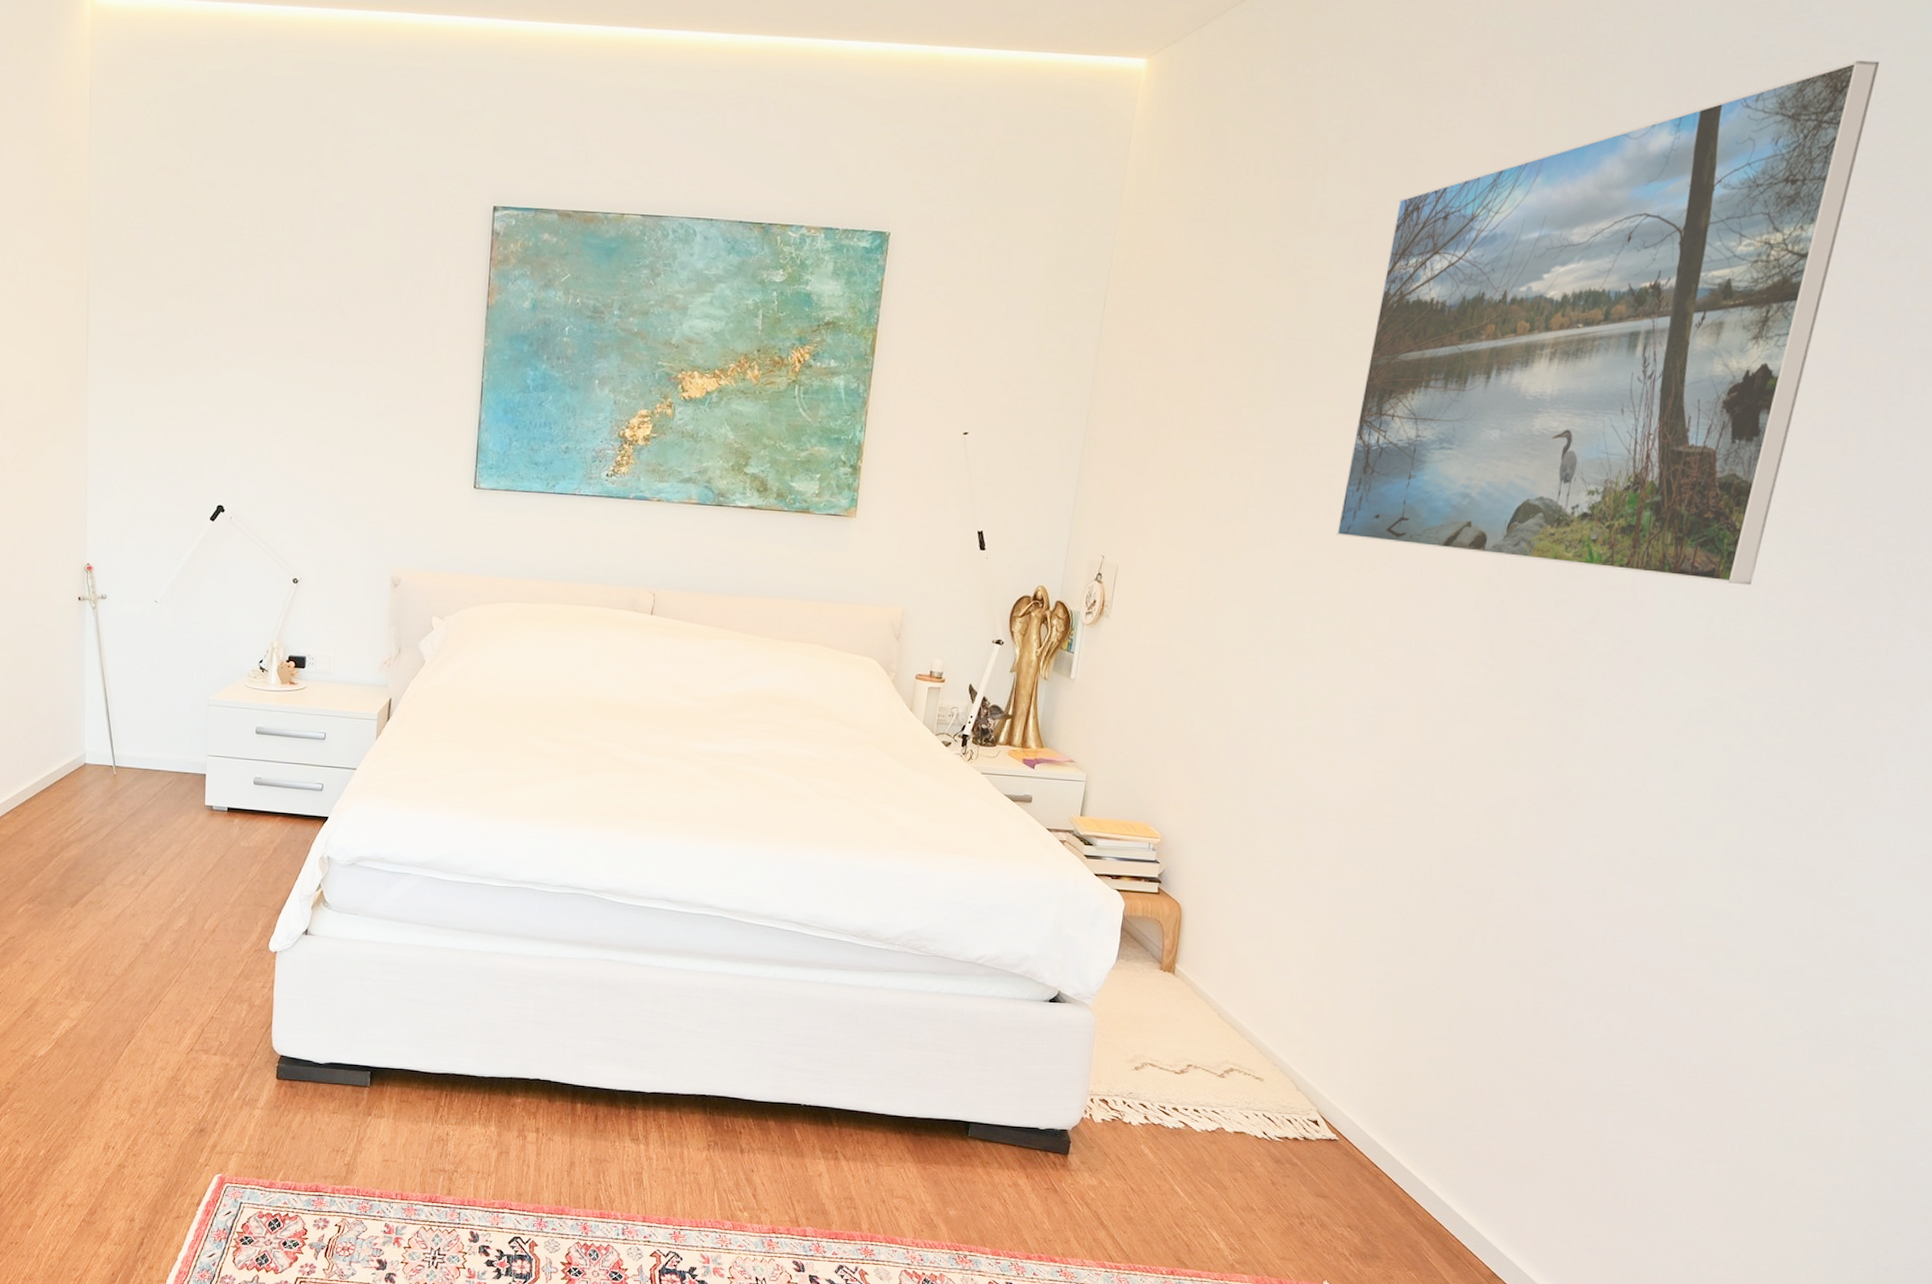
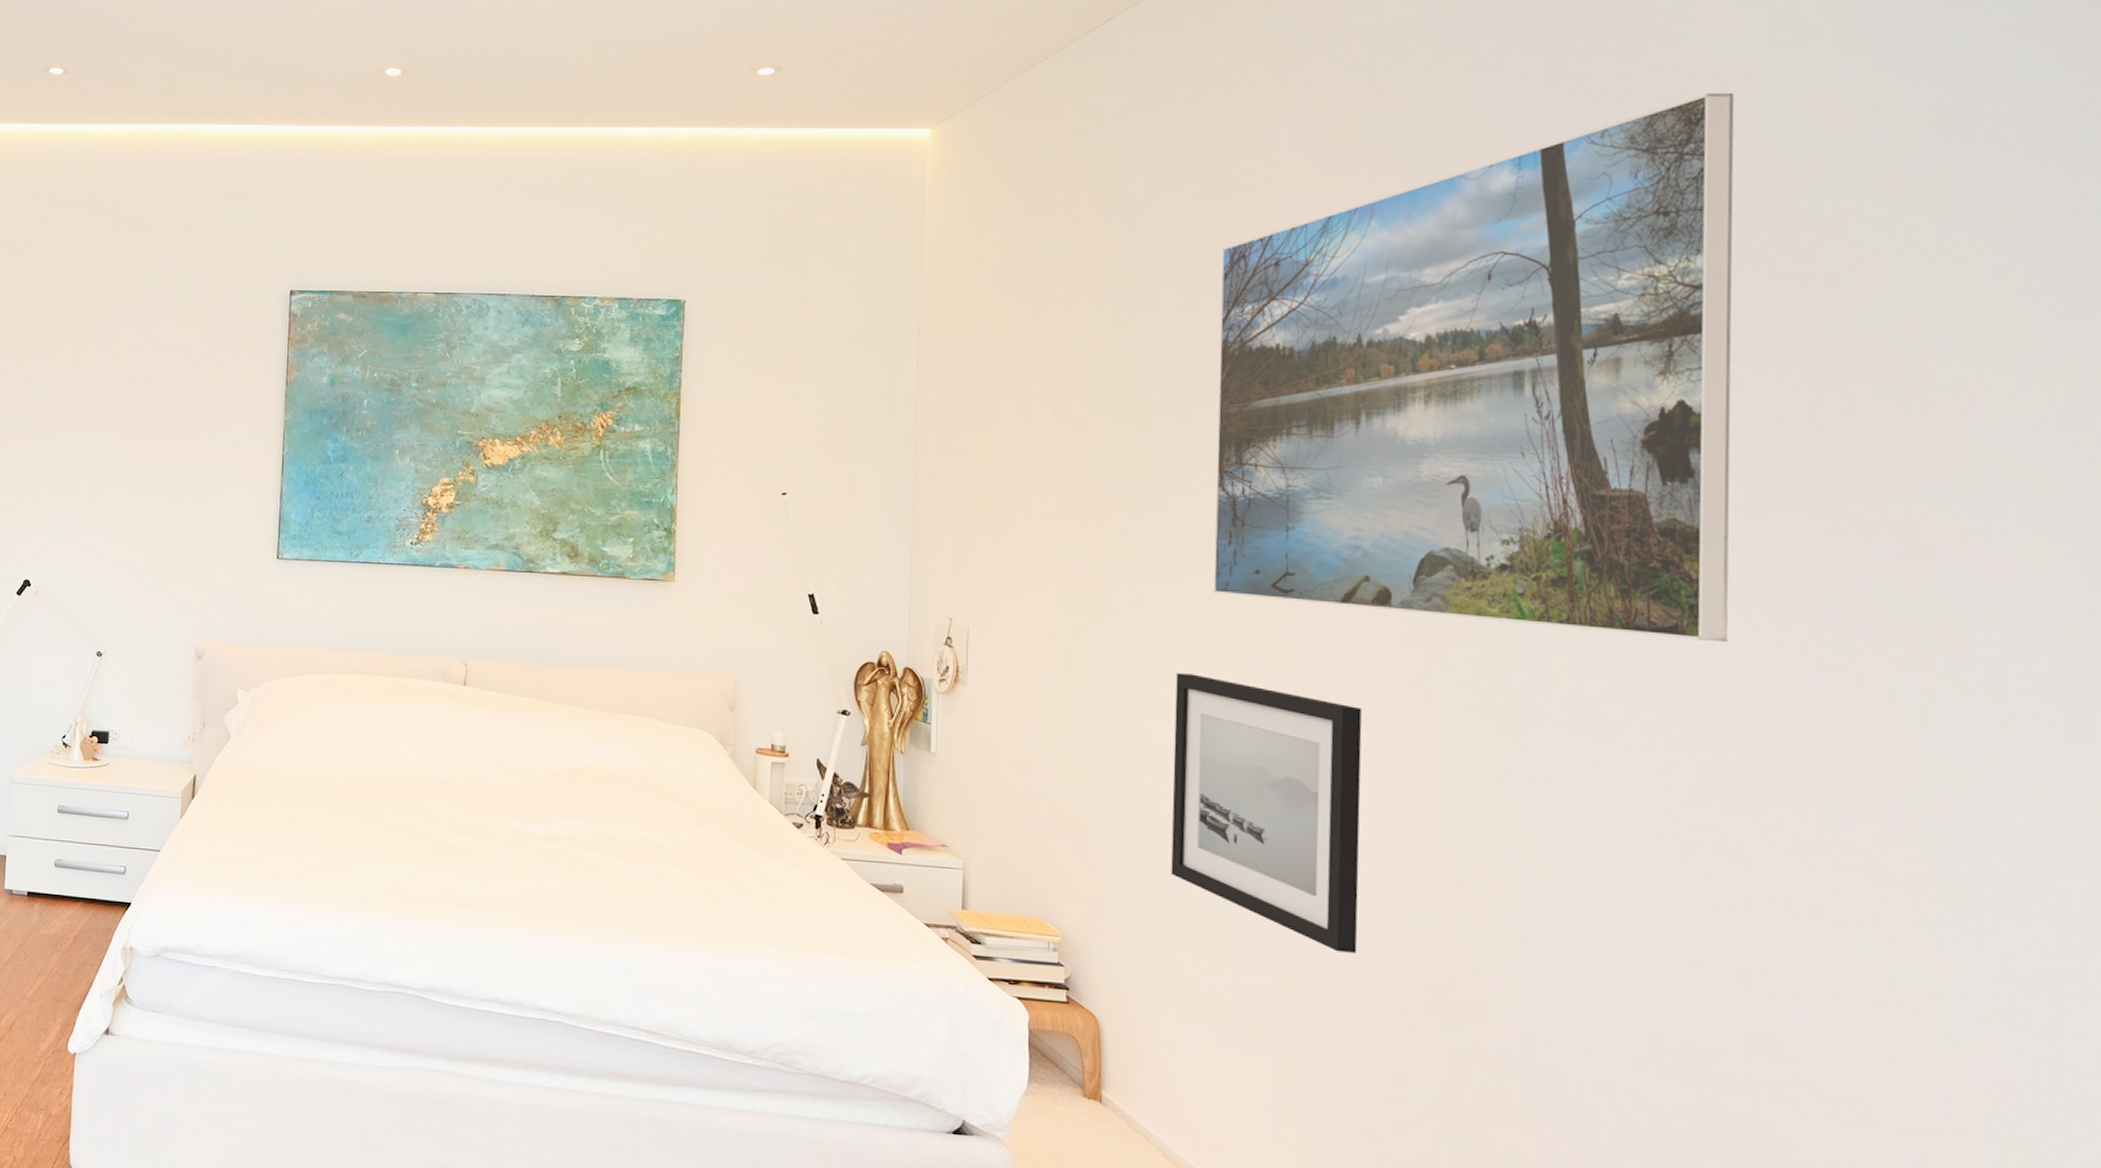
wall art: none [1260,608,1444,849] -> present [1170,673,1363,953]

